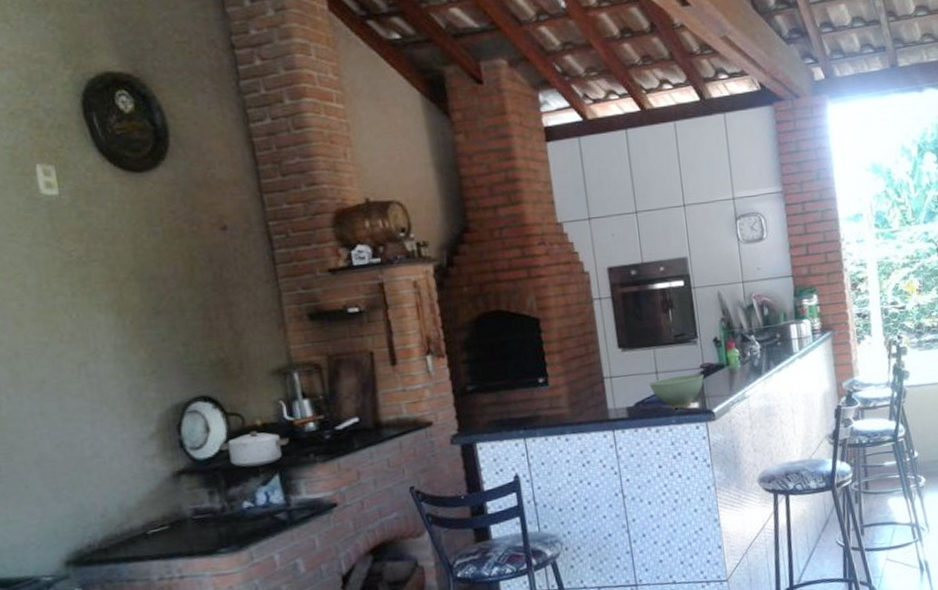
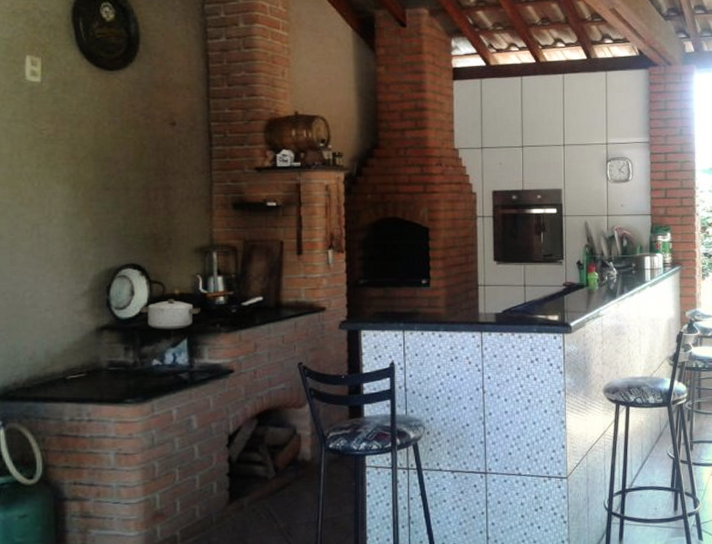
bowl: present [649,373,704,409] -> none [517,290,565,319]

